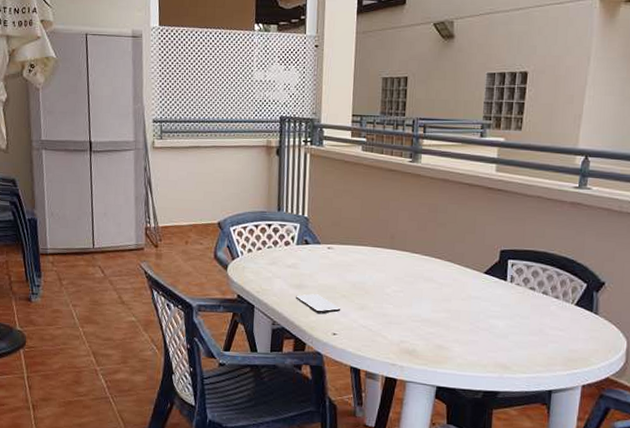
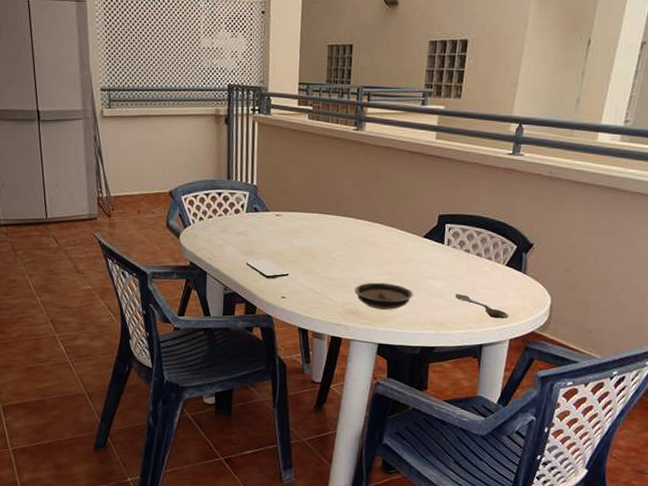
saucer: none [410,320,475,350] -> present [354,282,414,310]
spoon: none [520,334,580,363] -> present [455,293,509,319]

